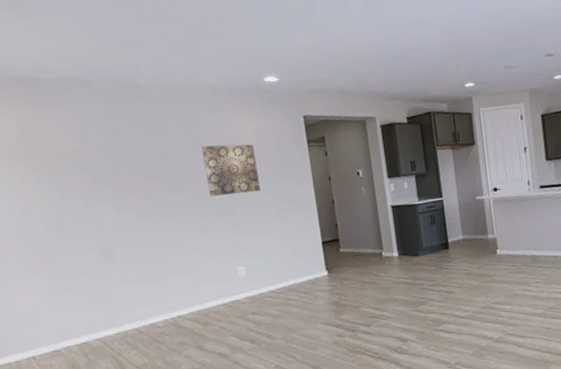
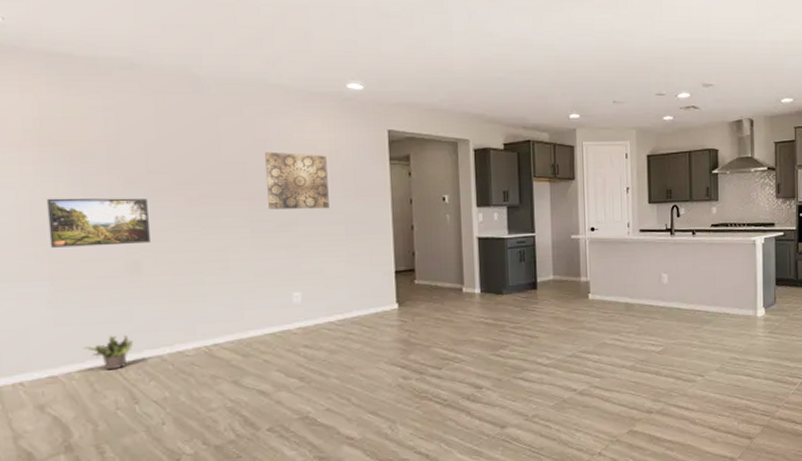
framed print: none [33,196,118,244] -> present [46,198,150,248]
potted plant: none [77,313,115,343] -> present [84,335,133,370]

